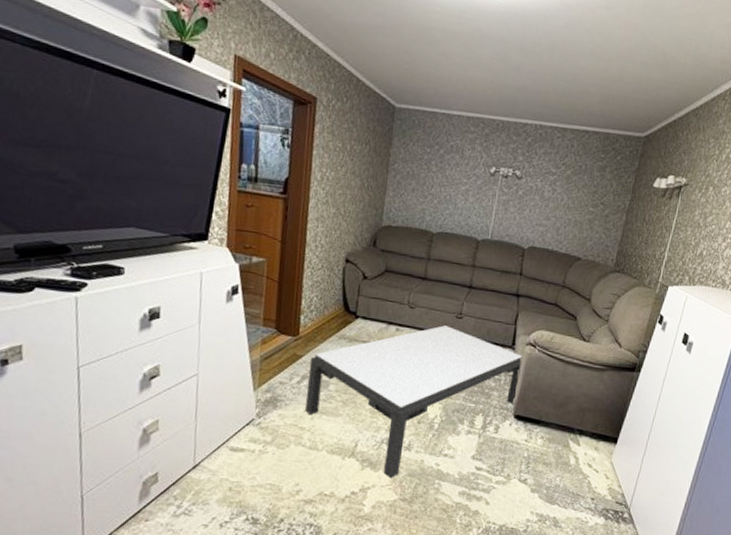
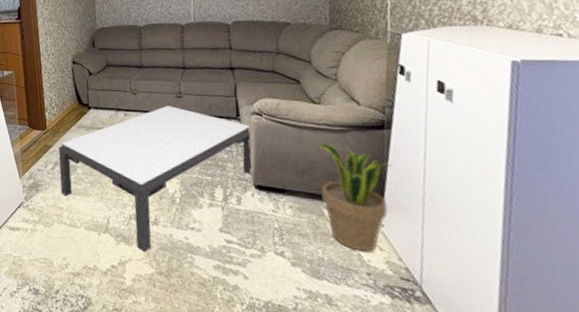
potted plant: none [570,379,633,480] -> present [315,143,392,252]

